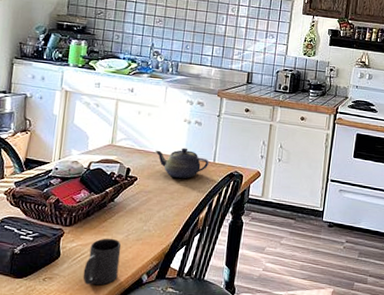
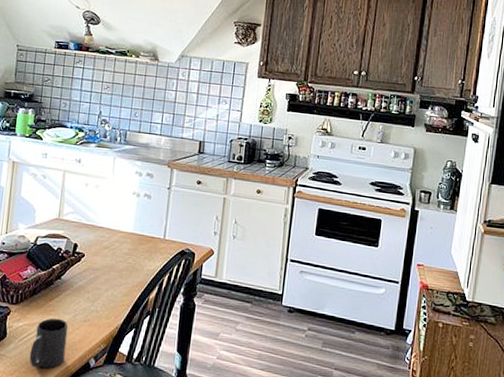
teapot: present [154,147,210,179] -> none [102,222,160,256]

